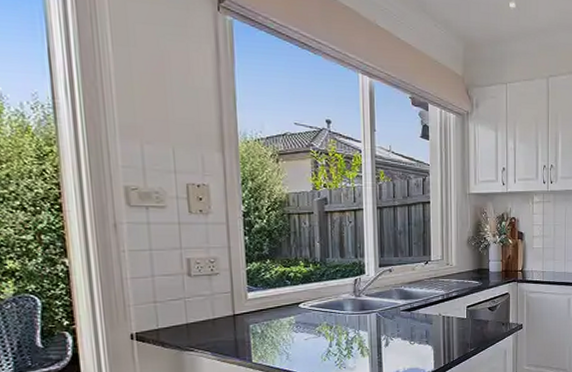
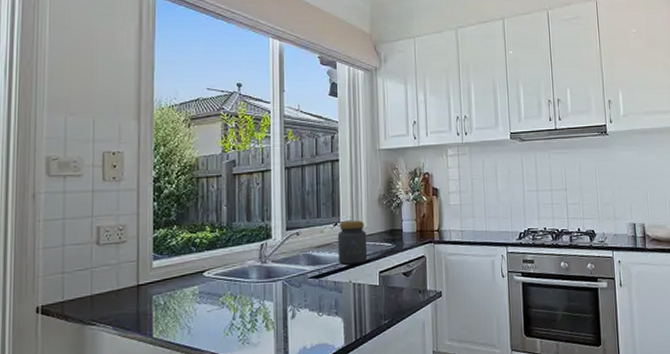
jar: none [428,260,456,301] -> present [337,221,368,266]

